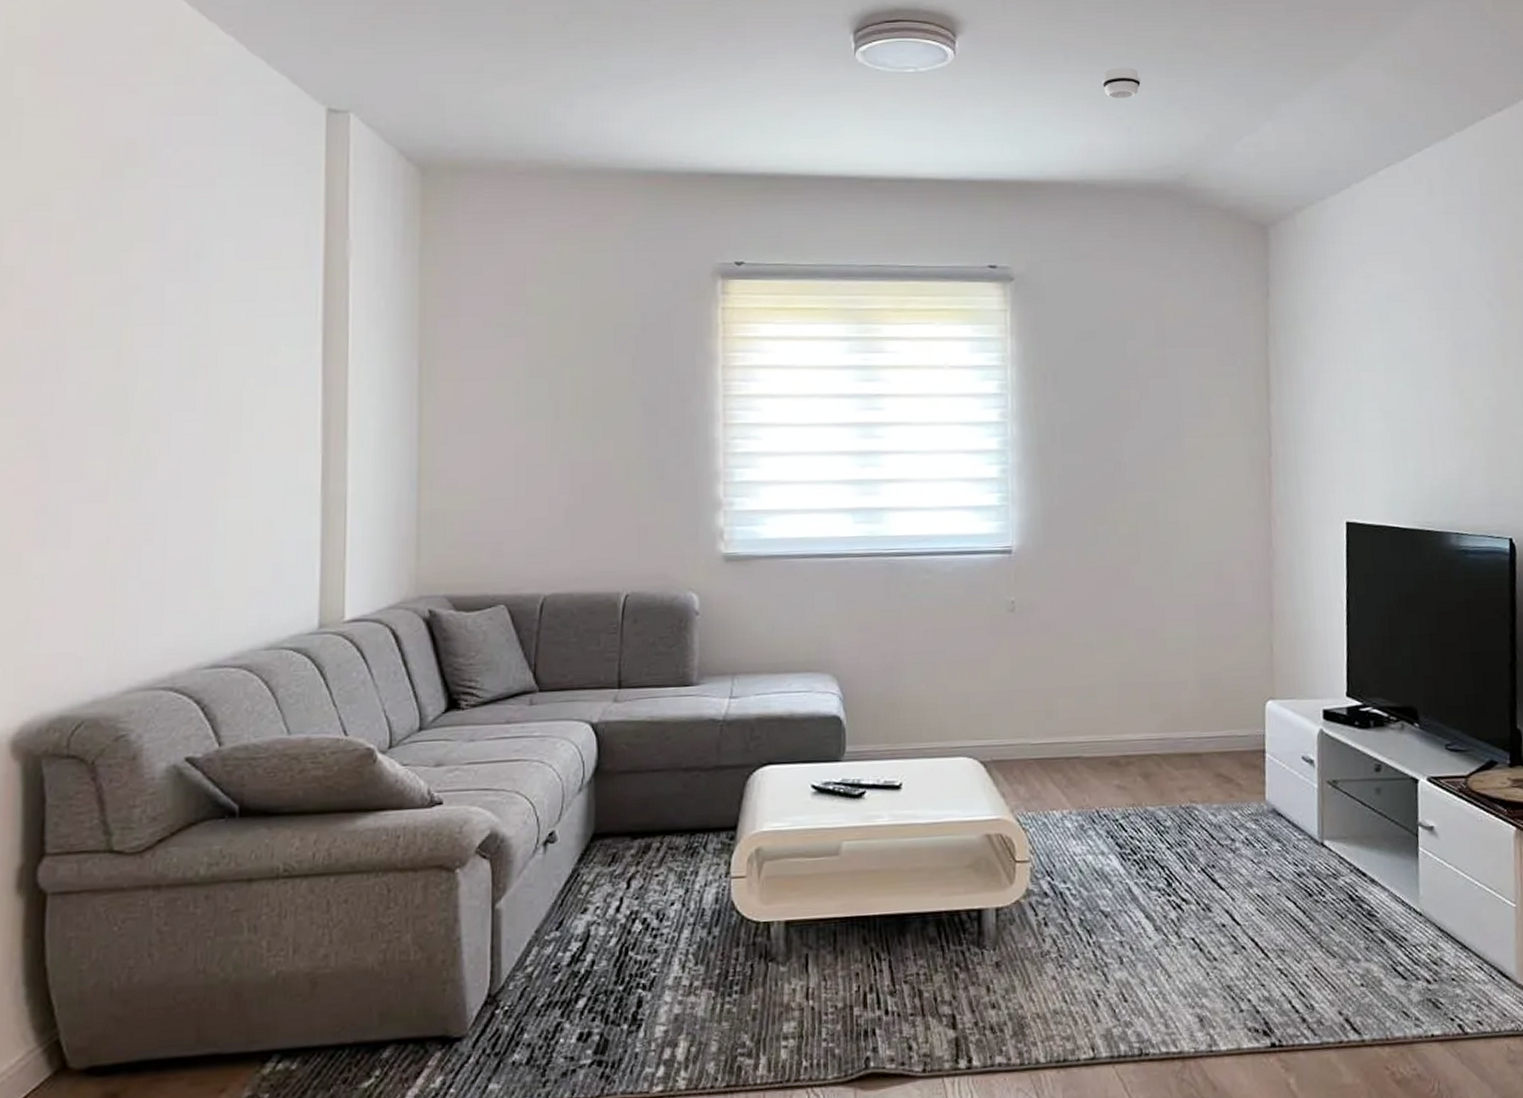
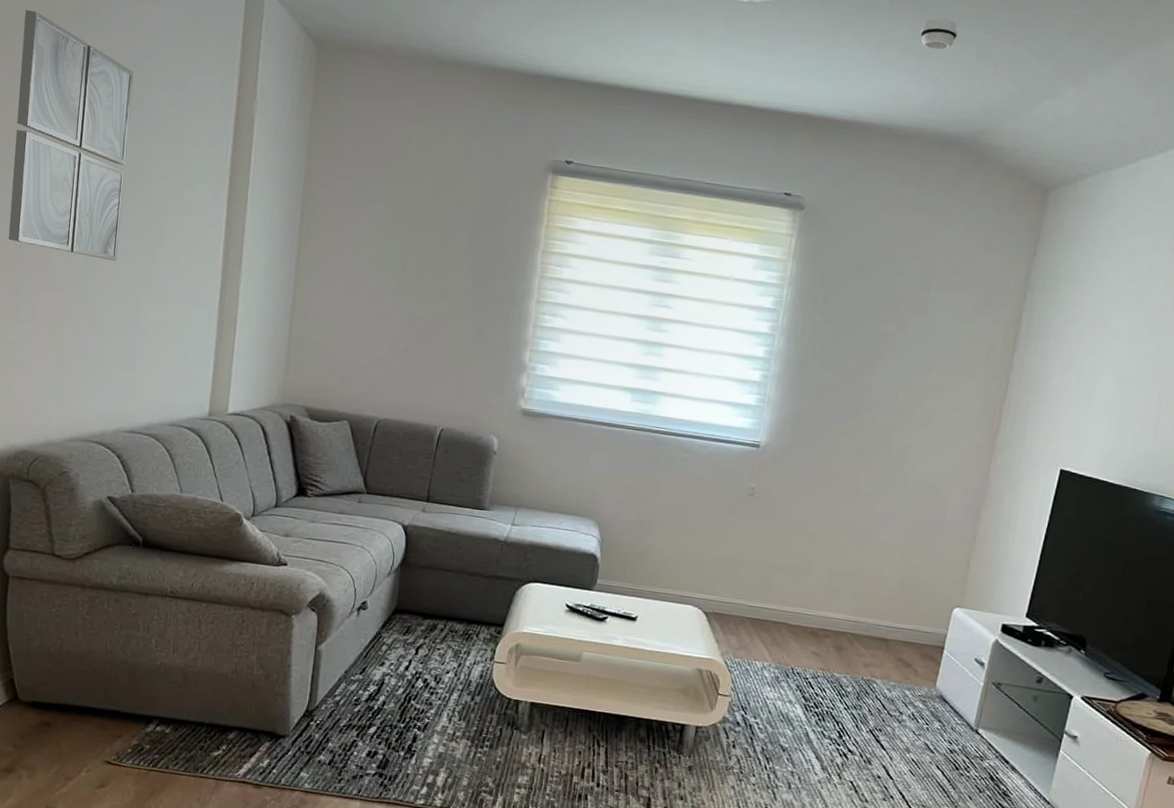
wall art: none [26,169,188,454] -> present [8,10,134,262]

